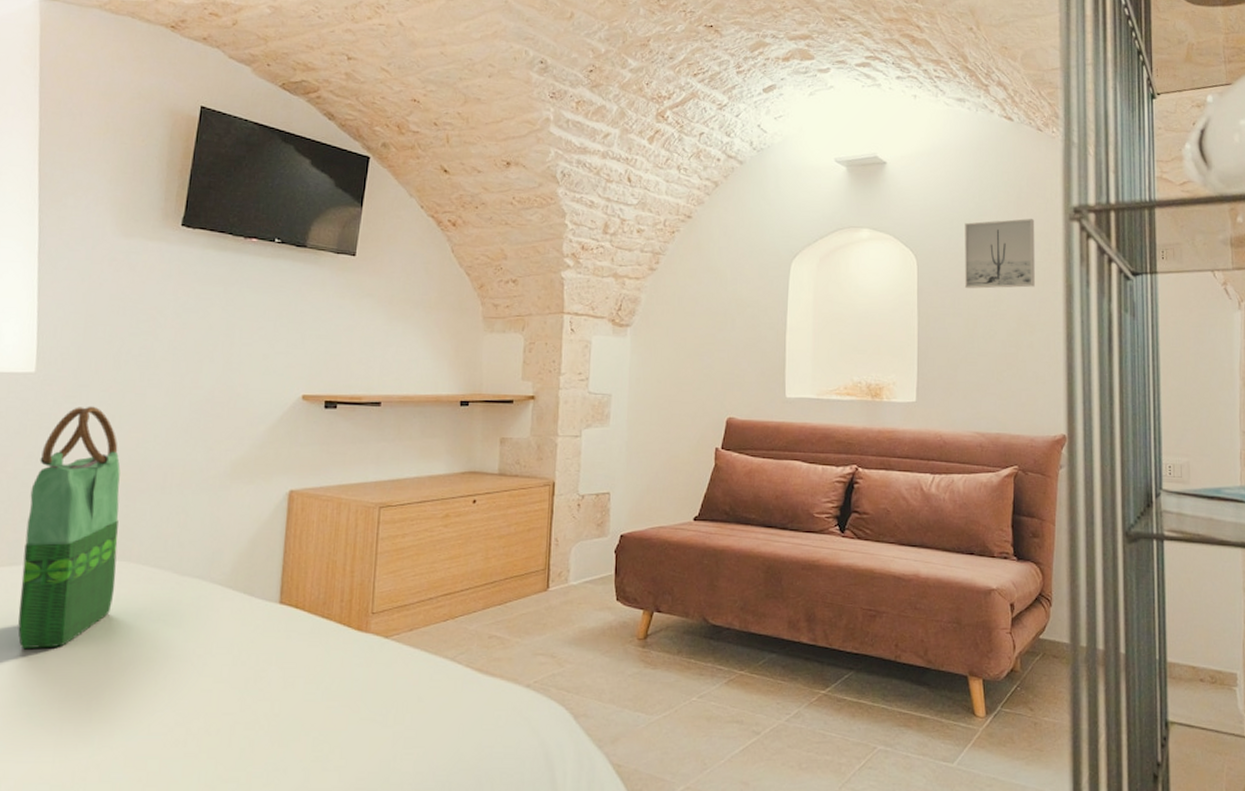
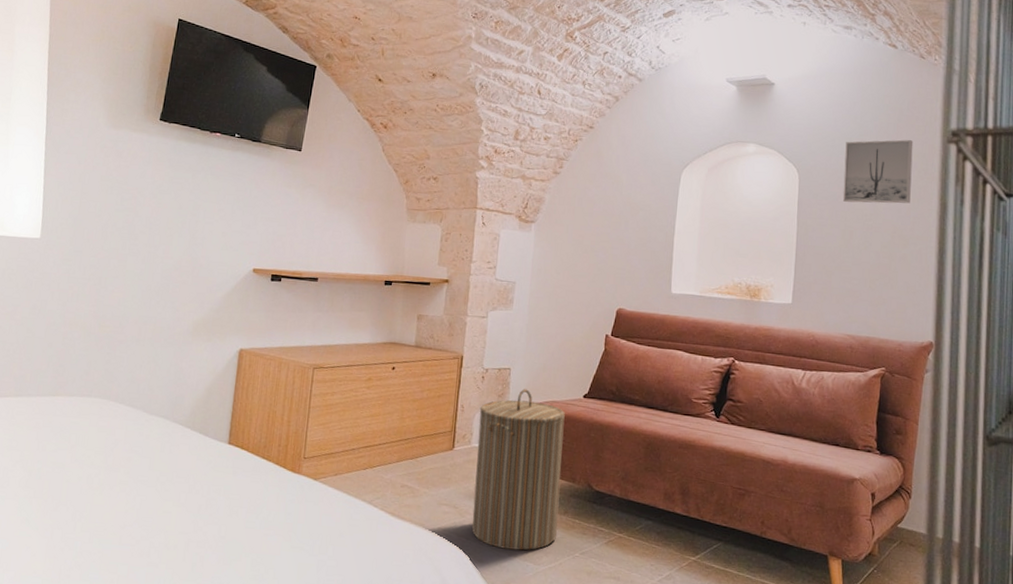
tote bag: present [18,406,121,650] -> none [20,268,105,467]
laundry hamper: none [573,515,674,700] -> present [472,389,565,551]

